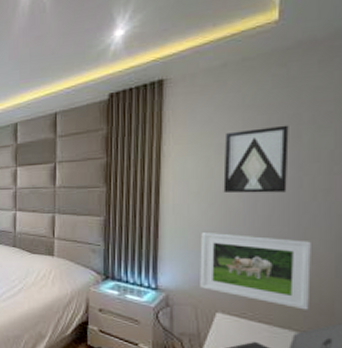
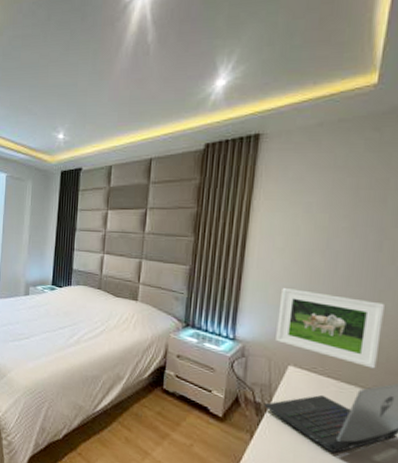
wall art: present [223,125,289,194] -> none [307,189,376,255]

